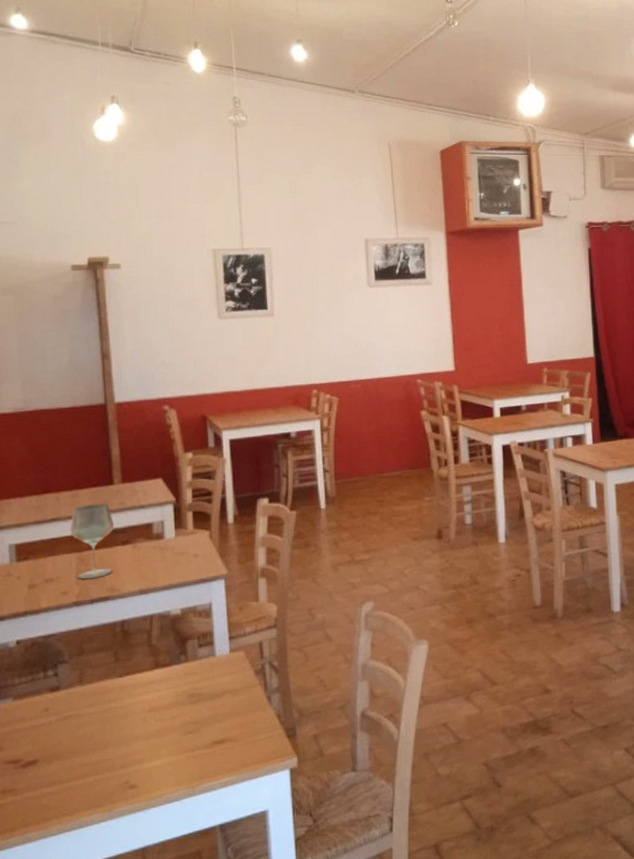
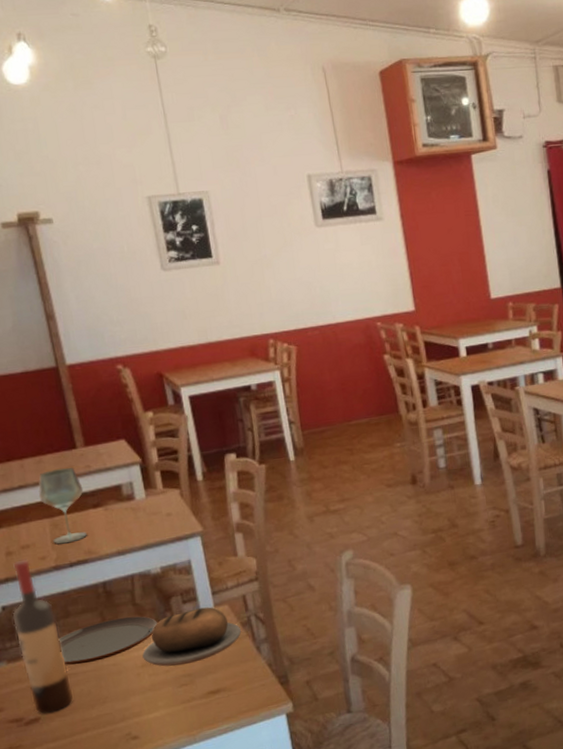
wine bottle: none [26,593,75,756] -> present [12,559,73,713]
plate: none [69,657,171,706] -> present [58,616,158,665]
bread: none [151,652,255,713] -> present [142,607,242,667]

